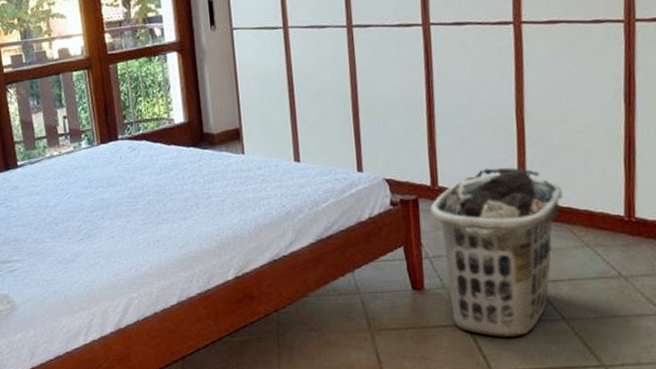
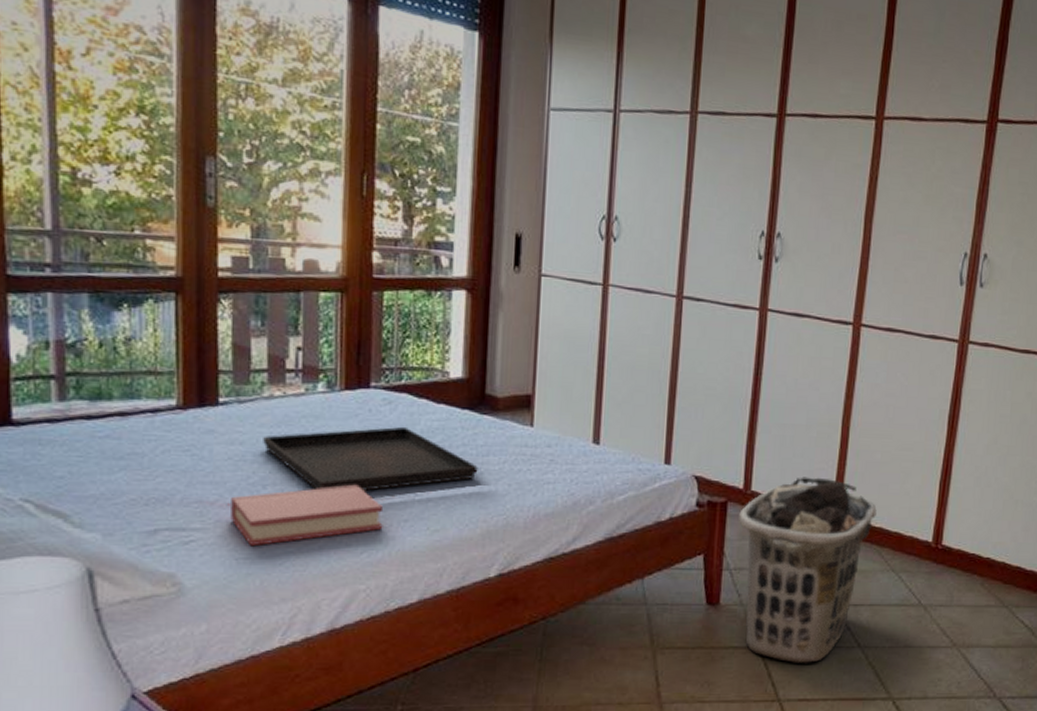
hardback book: none [36,216,143,270] -> present [230,484,384,547]
serving tray: none [50,166,207,223] -> present [263,426,478,491]

